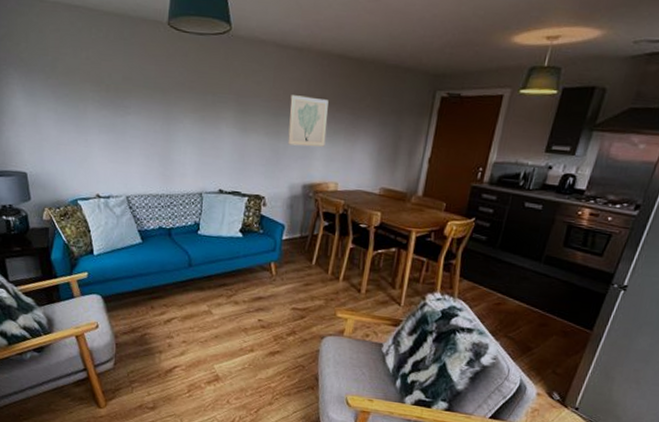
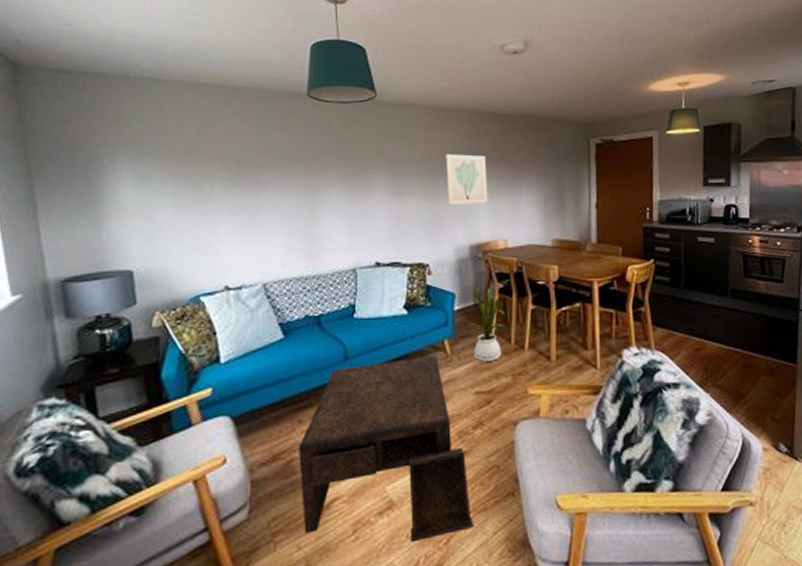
coffee table: none [150,272,279,407] -> present [299,356,474,543]
house plant: none [290,219,334,286] -> present [465,280,509,362]

